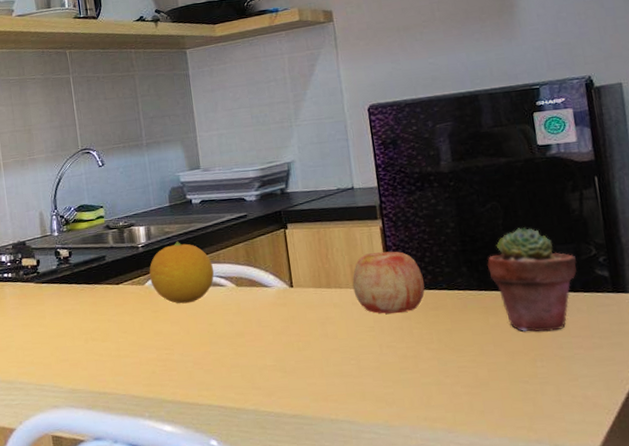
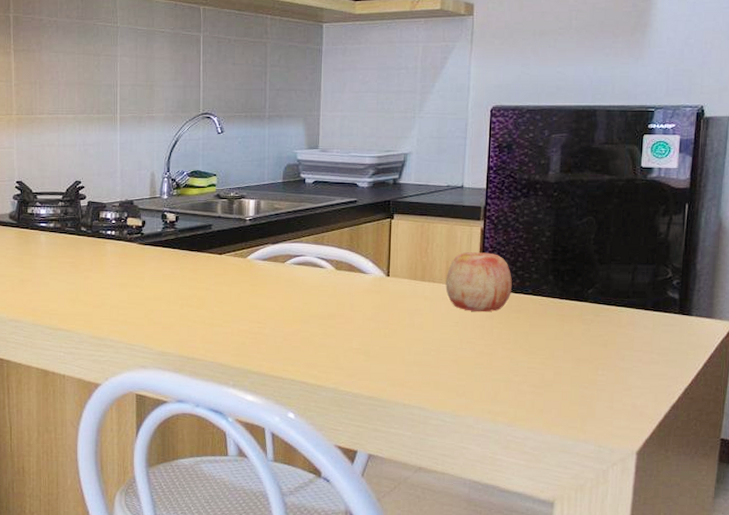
fruit: present [149,241,214,304] -> none [253,218,317,281]
potted succulent: present [486,227,577,332] -> none [572,244,654,344]

